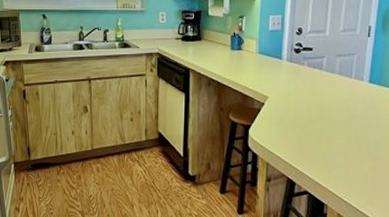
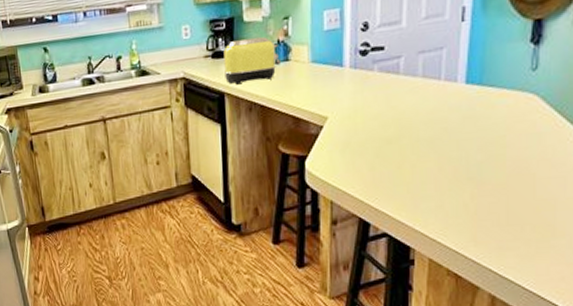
toaster: none [191,29,235,64] -> present [223,37,280,85]

